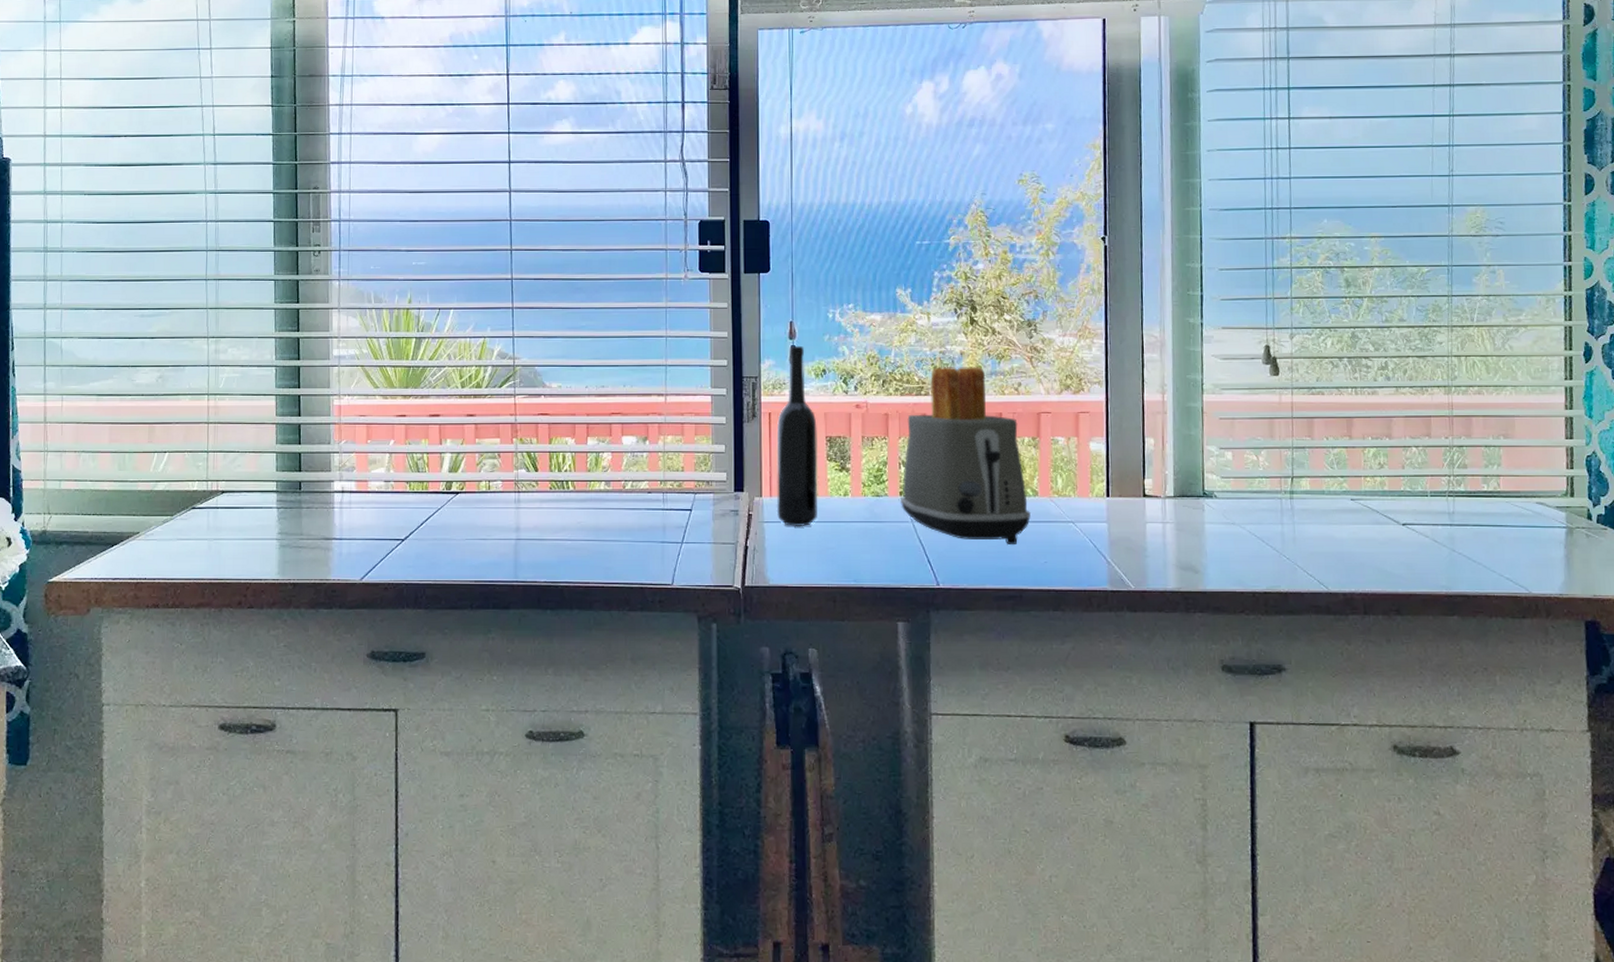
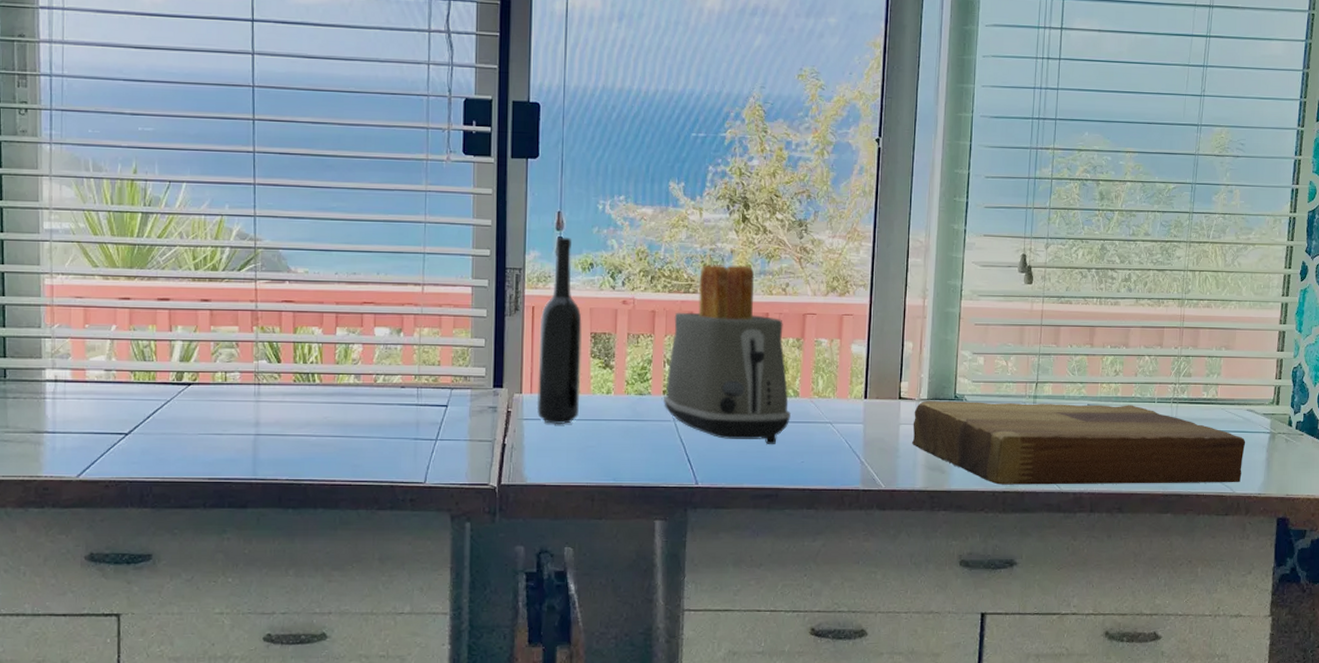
cutting board: none [1160,497,1539,585] -> present [912,400,1246,485]

